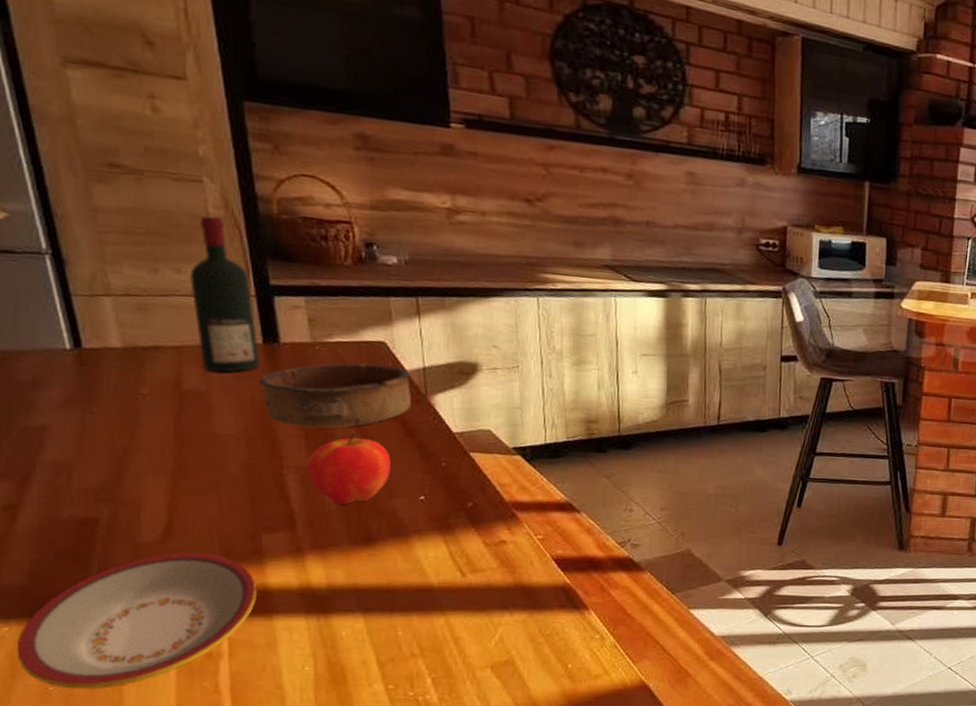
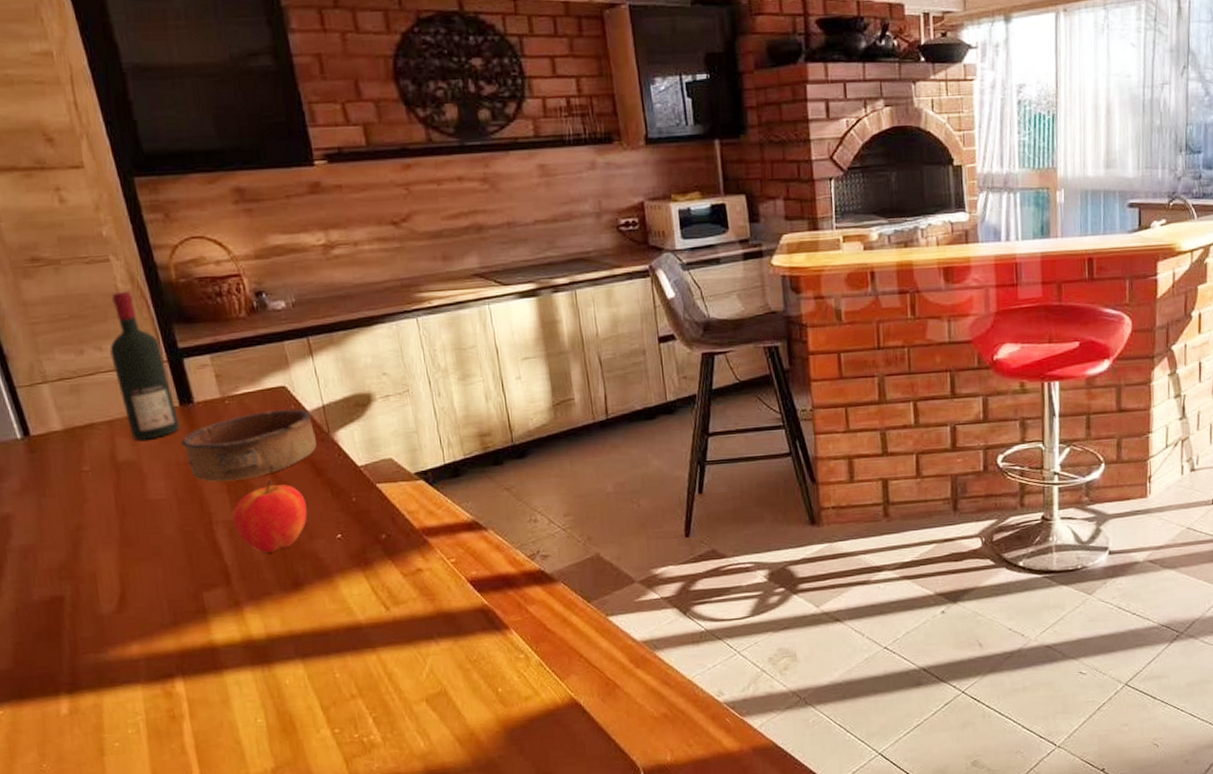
plate: present [16,553,258,689] -> none [12,617,207,764]

